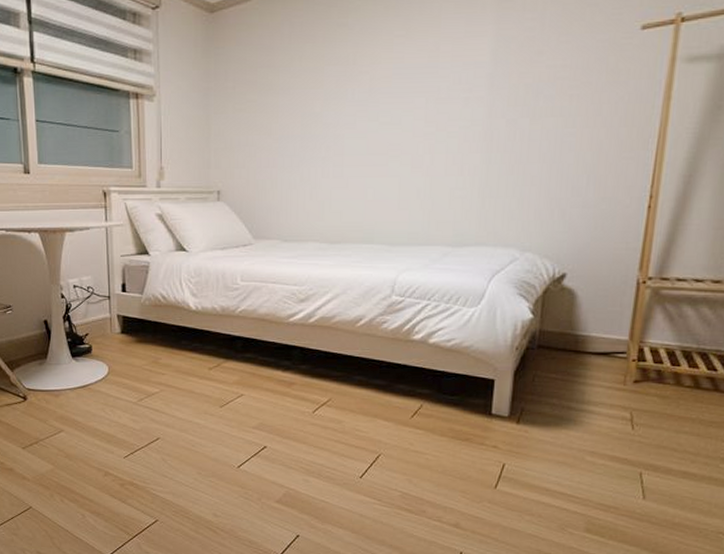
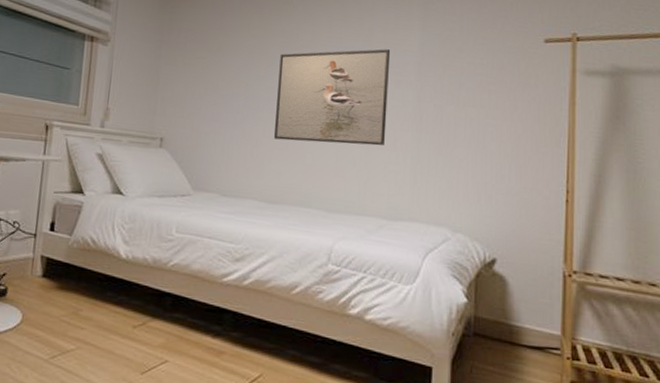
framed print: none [332,63,459,178] -> present [273,49,391,146]

